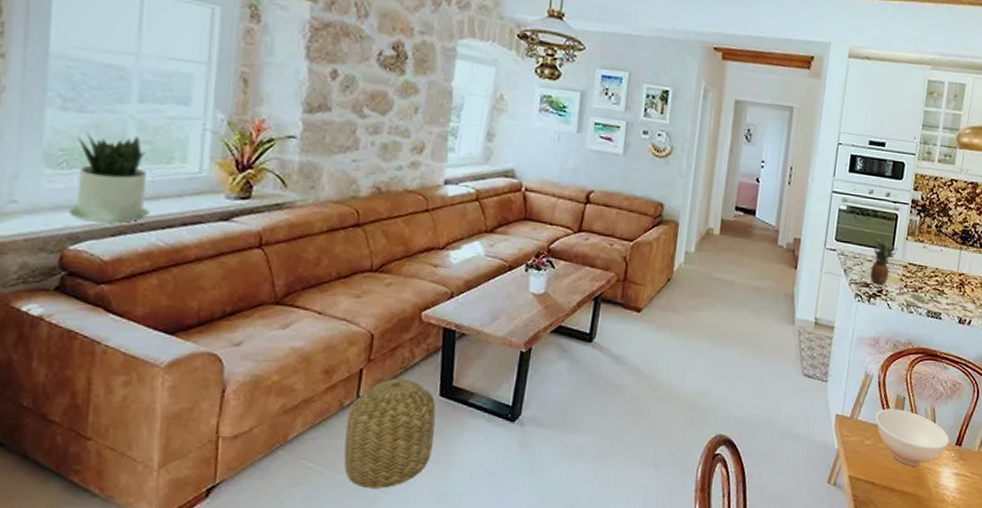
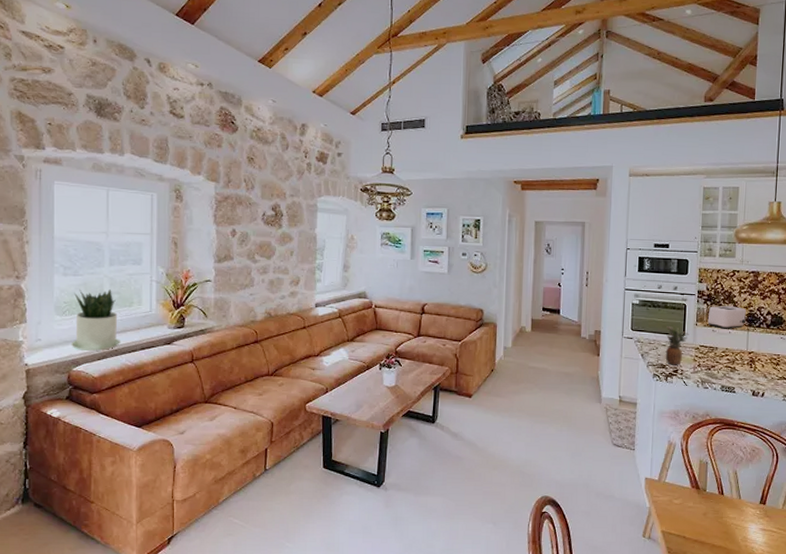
basket: present [344,378,436,488] -> none [259,455,321,539]
bowl: present [875,408,950,466] -> none [681,472,754,522]
toaster: none [919,218,961,246] -> present [707,305,747,329]

